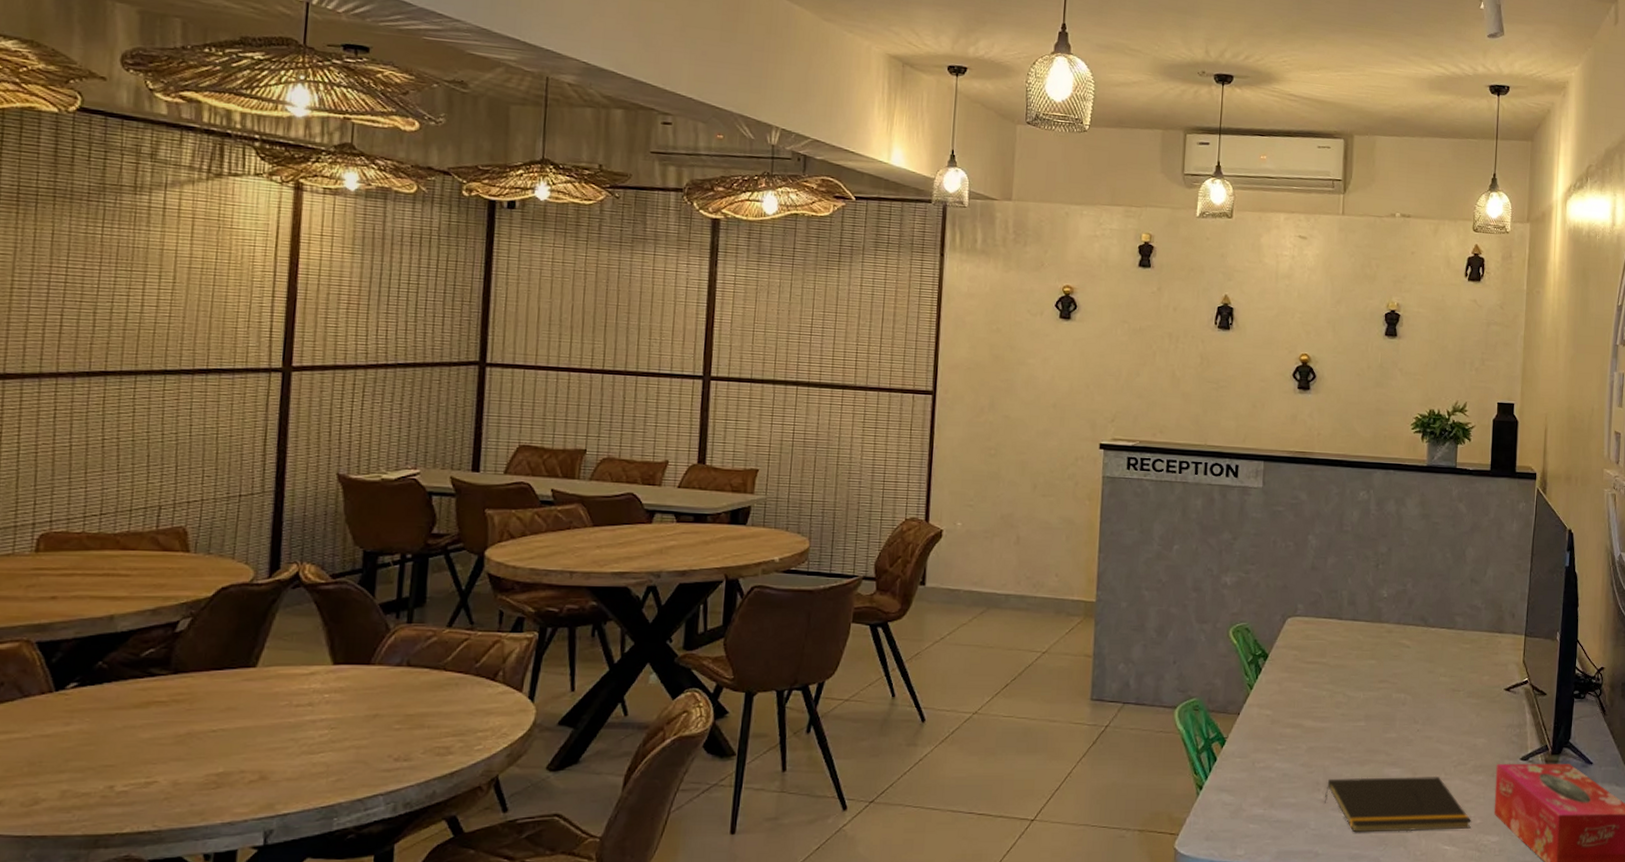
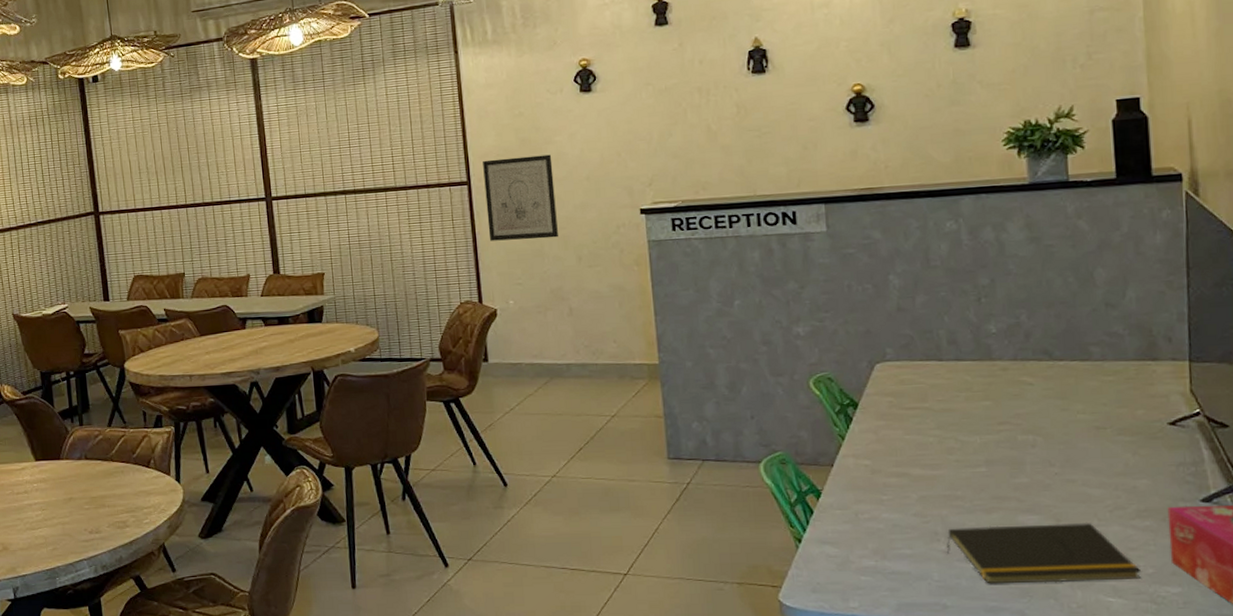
wall art: none [946,371,1023,462] -> present [483,154,558,241]

